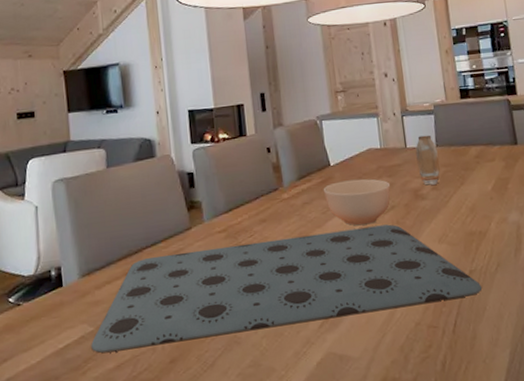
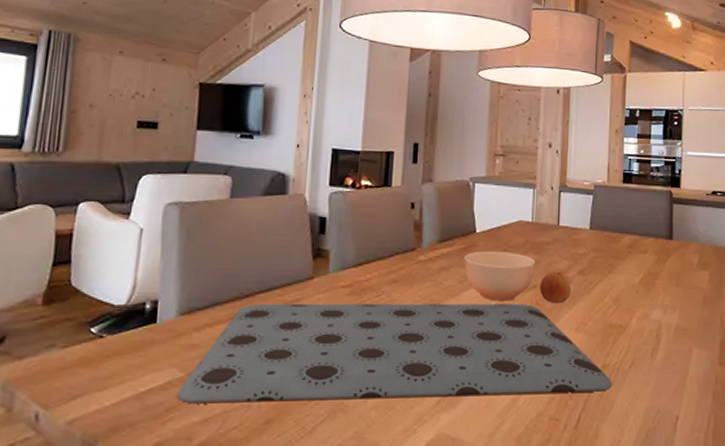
fruit: none [398,190,429,220] -> present [540,271,572,304]
vase: present [415,135,440,186] -> none [567,215,591,269]

